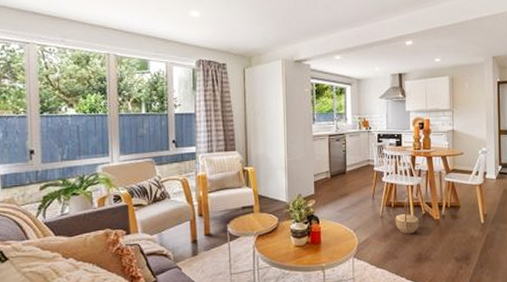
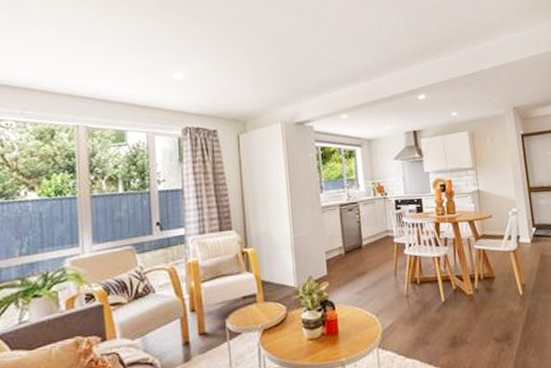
basket: present [395,198,419,234] -> none [422,271,451,315]

